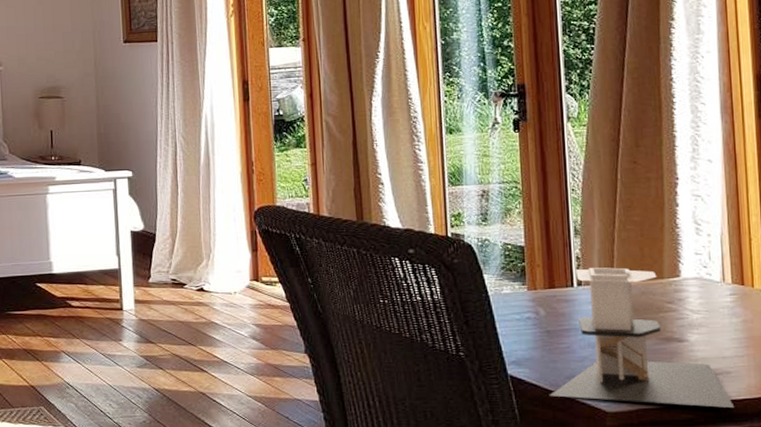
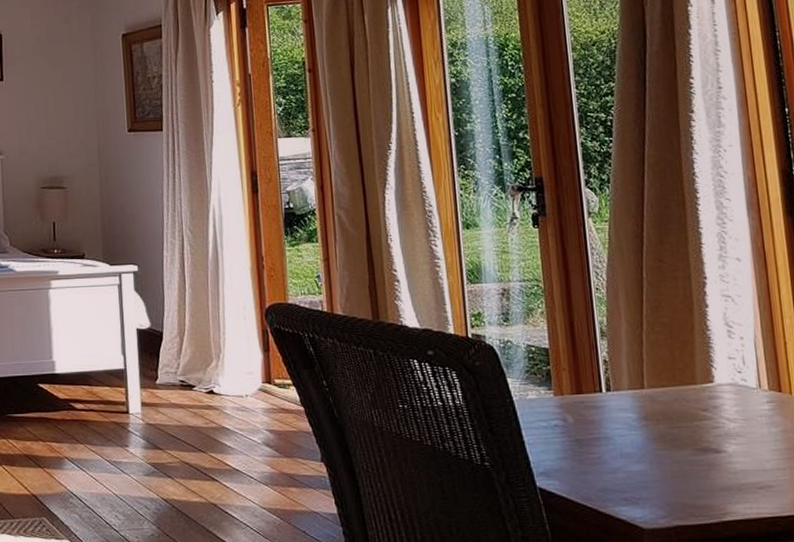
architectural model: present [549,267,735,408] -> none [581,371,779,525]

